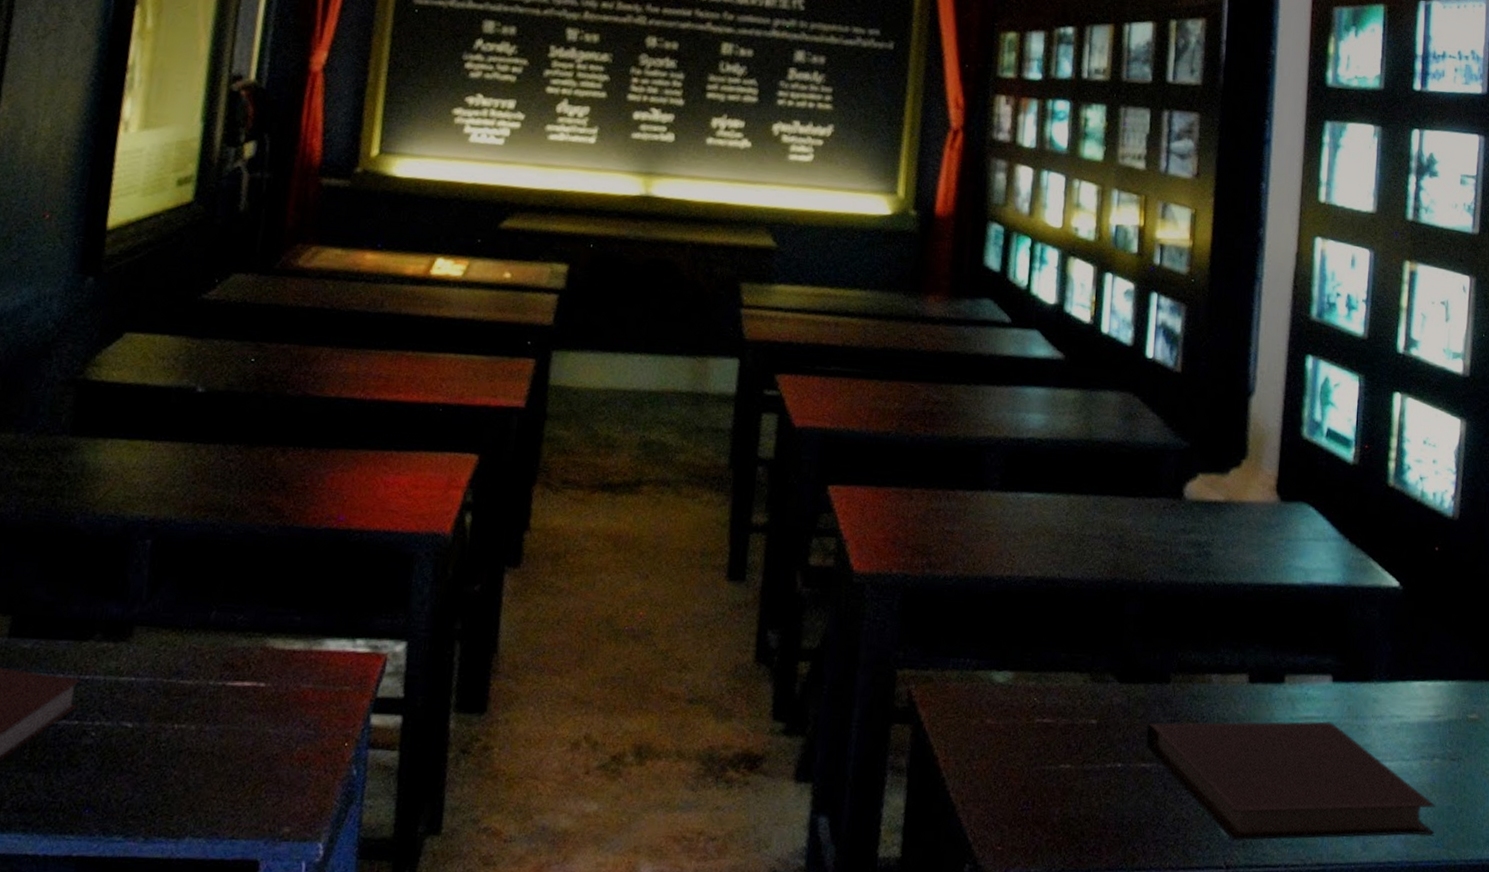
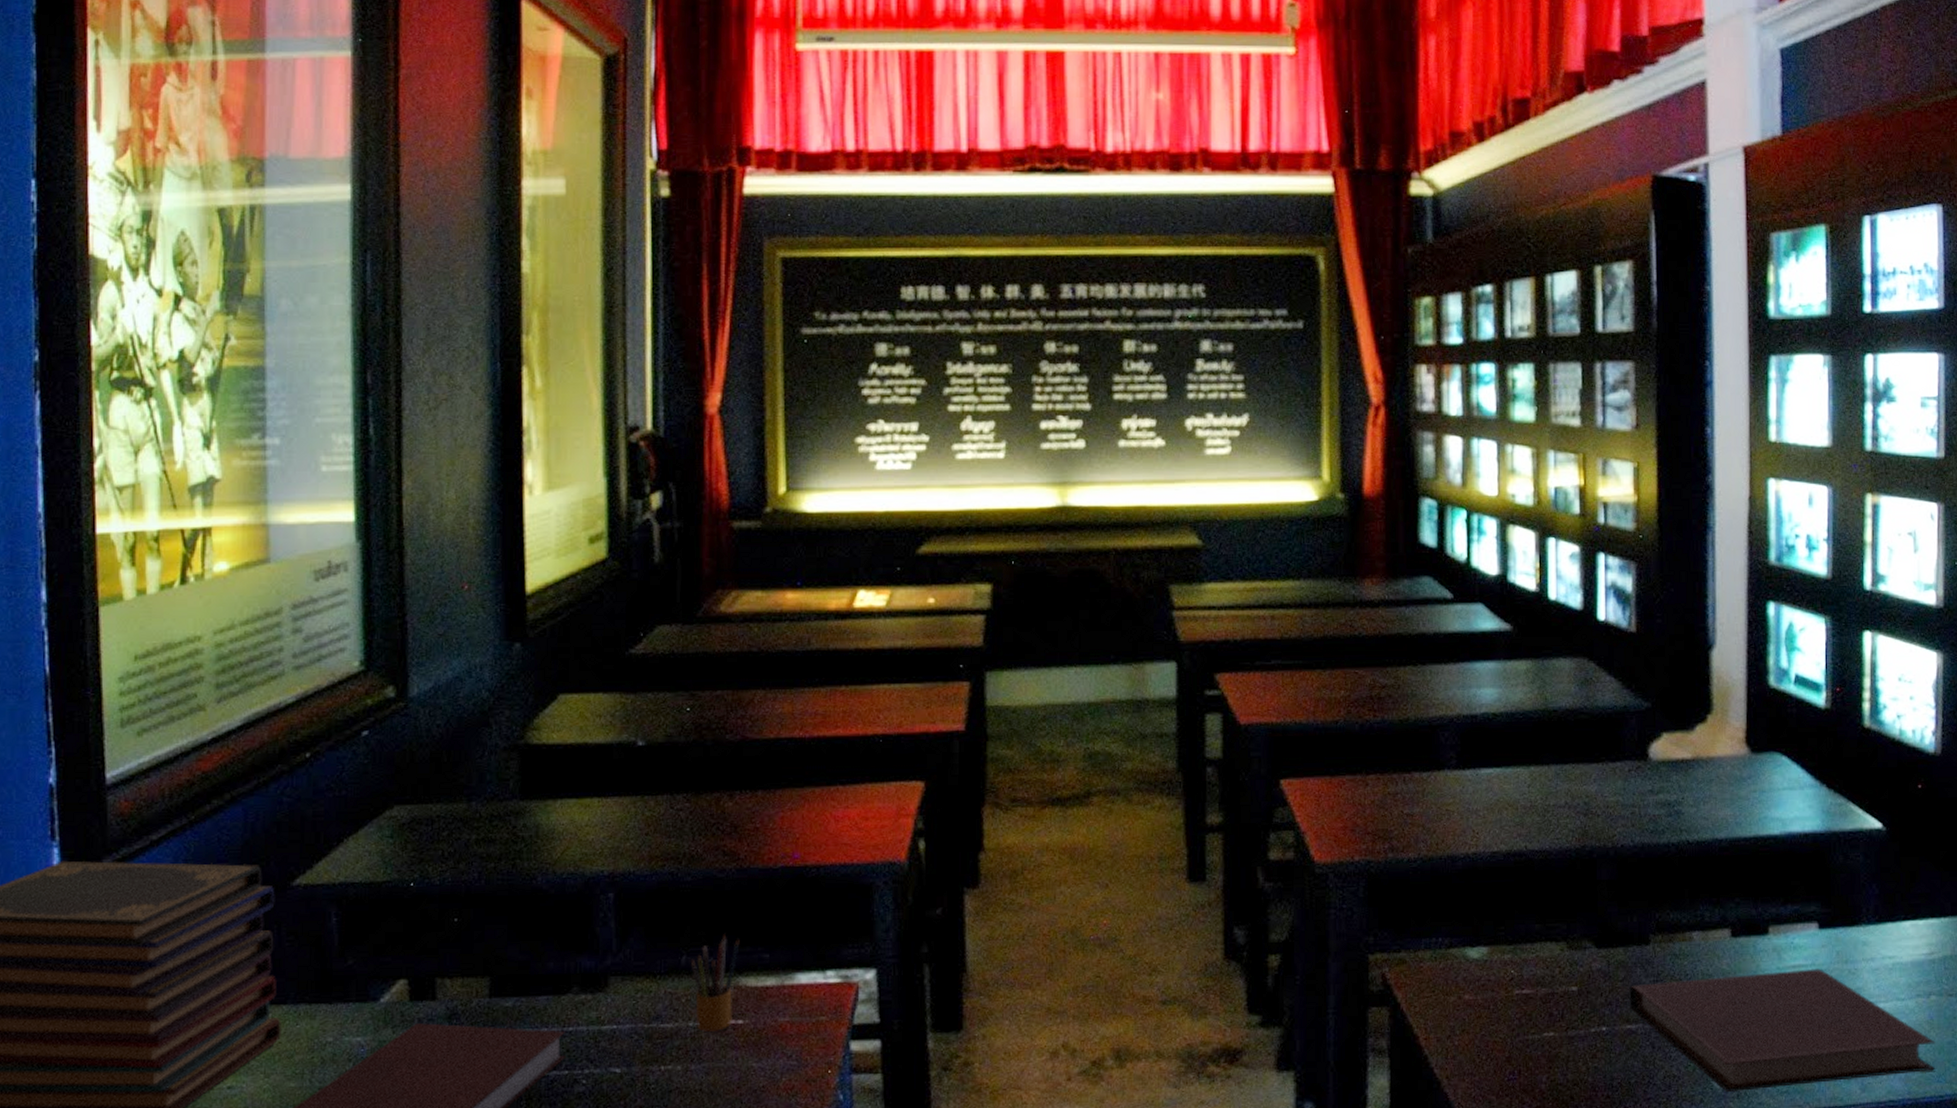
pencil box: none [217,591,273,693] -> present [690,932,740,1032]

